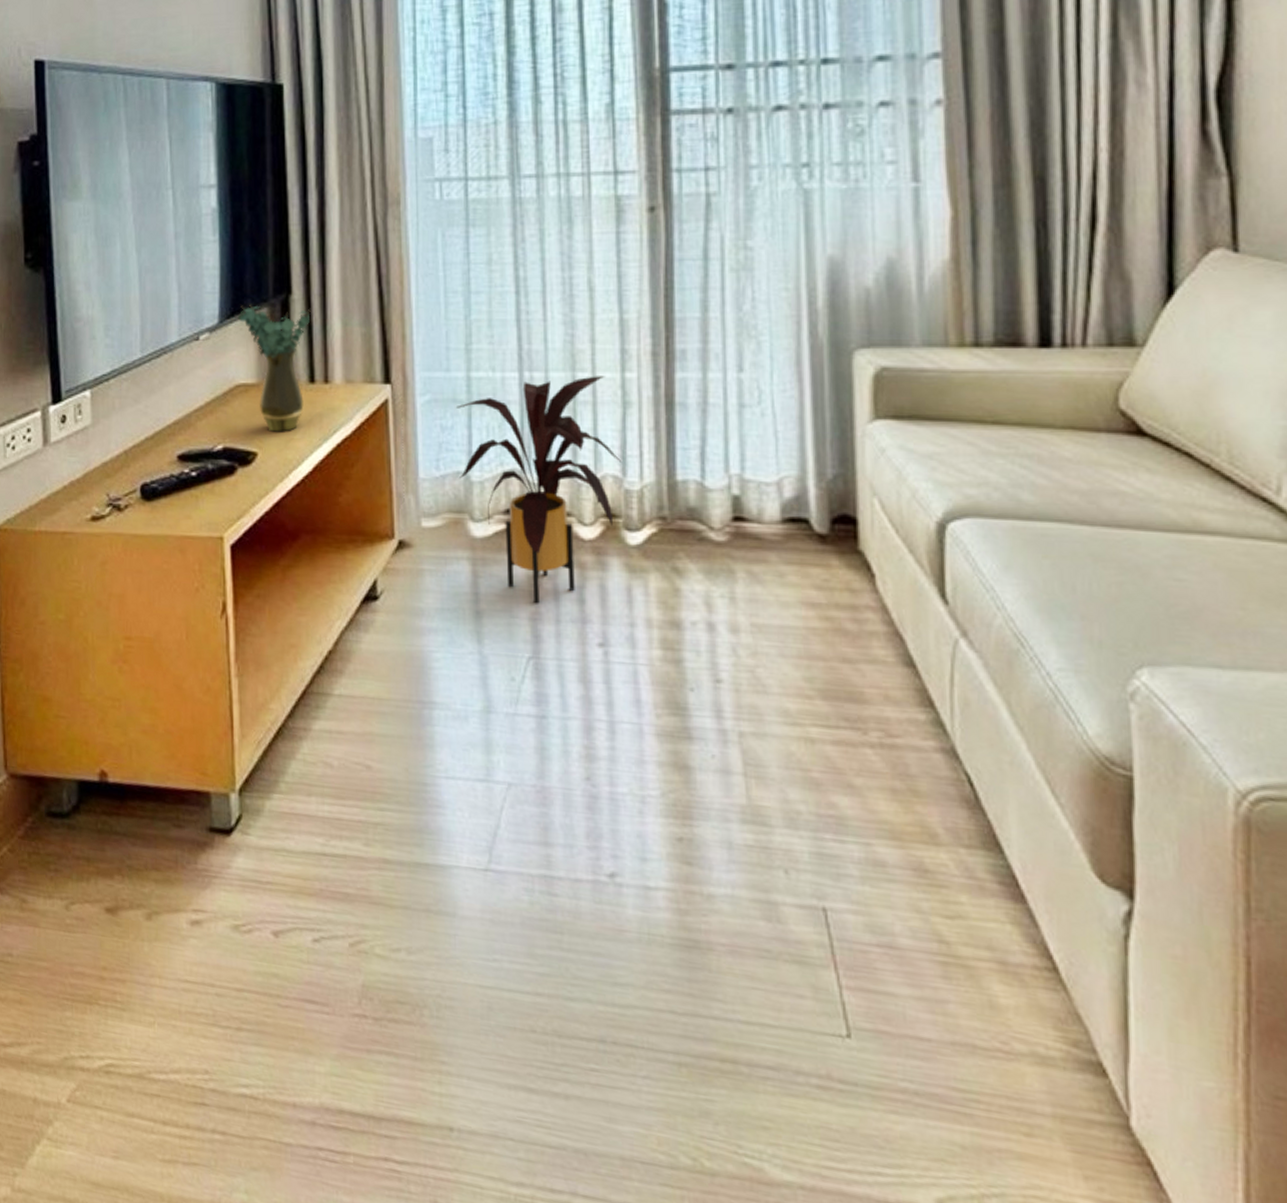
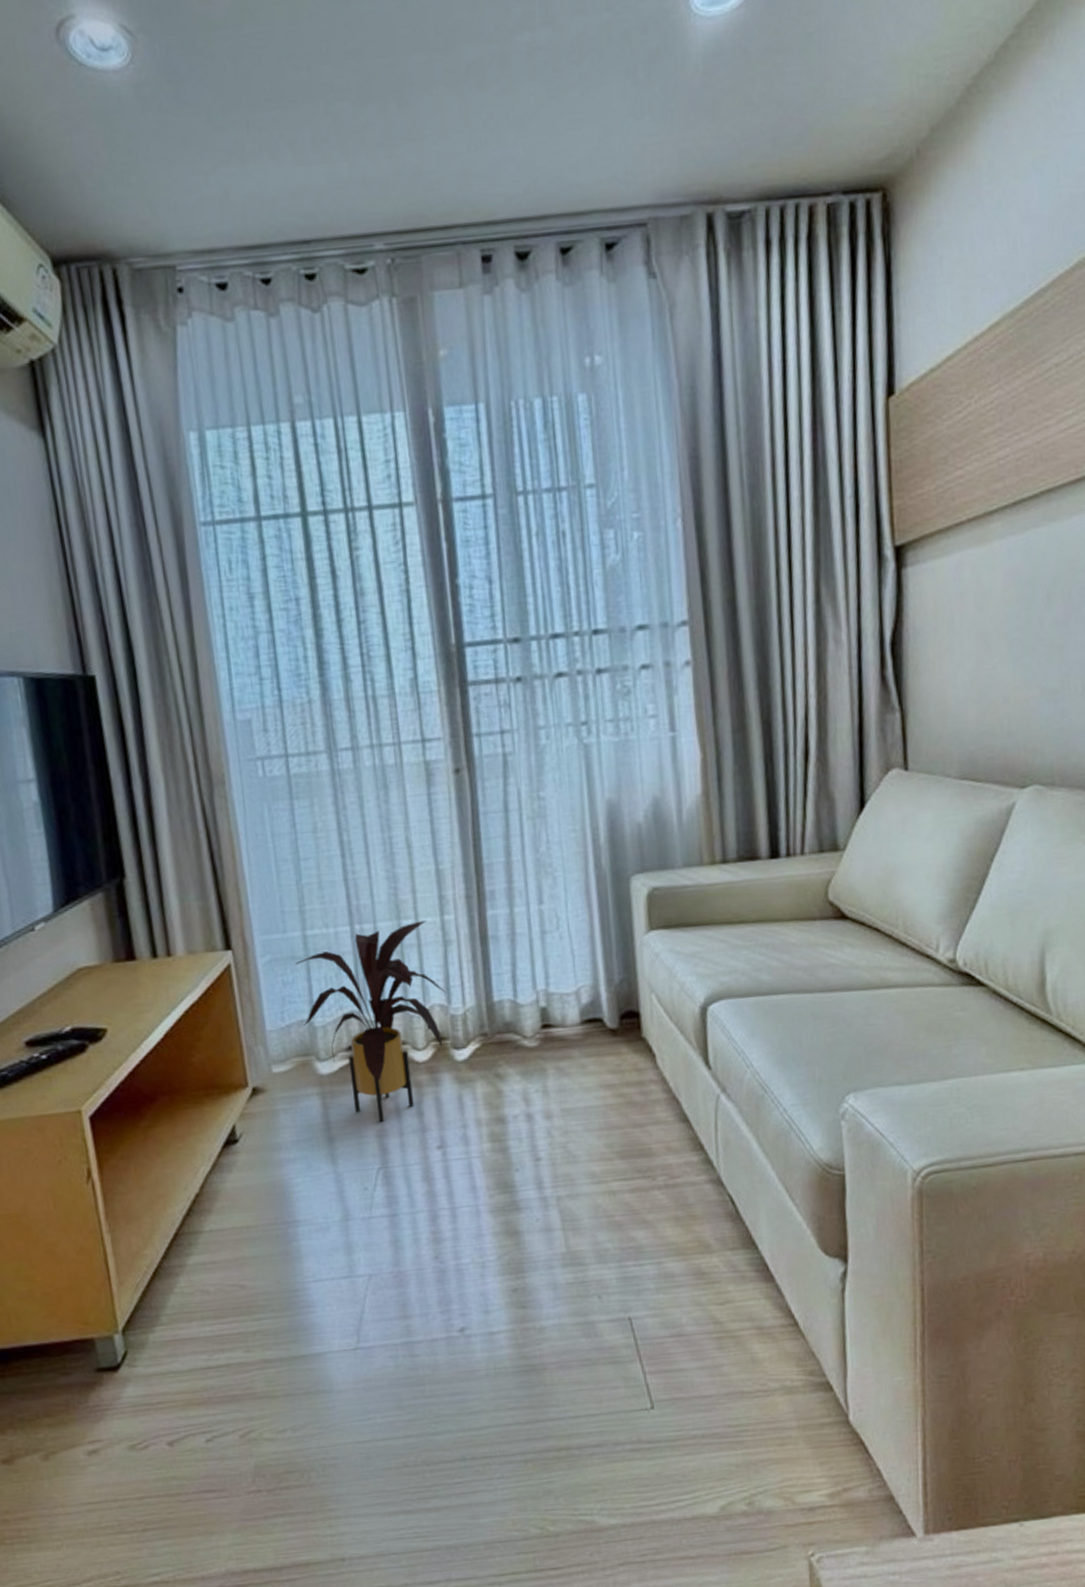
vase: present [238,304,311,432] -> none [73,889,149,1008]

